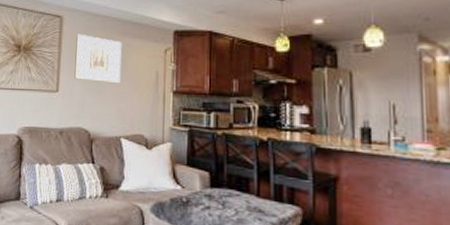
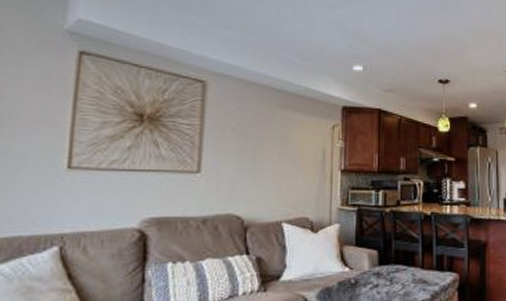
wall art: present [74,33,122,84] -> none [222,103,283,163]

